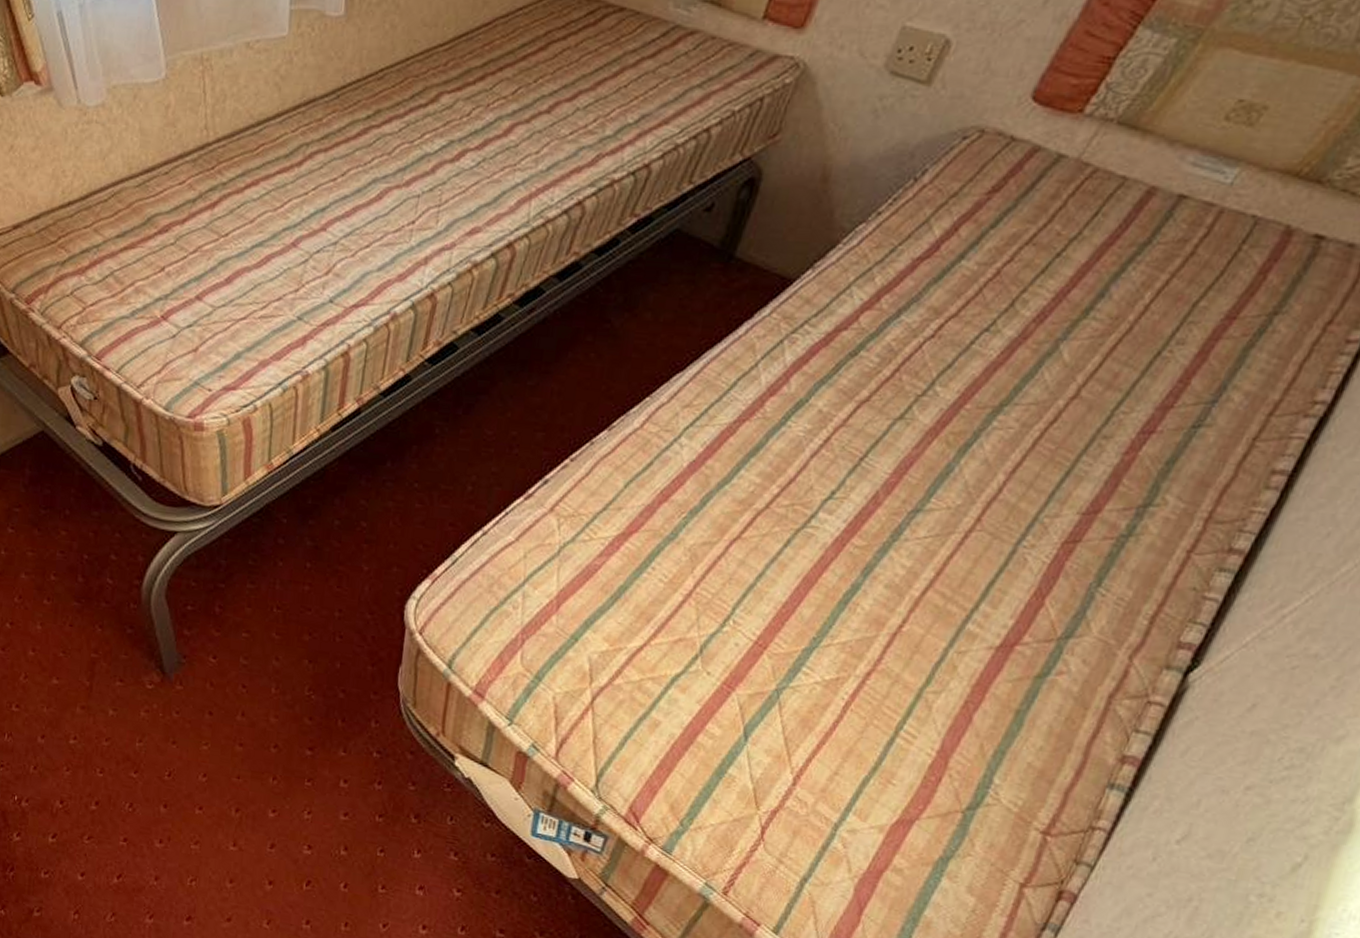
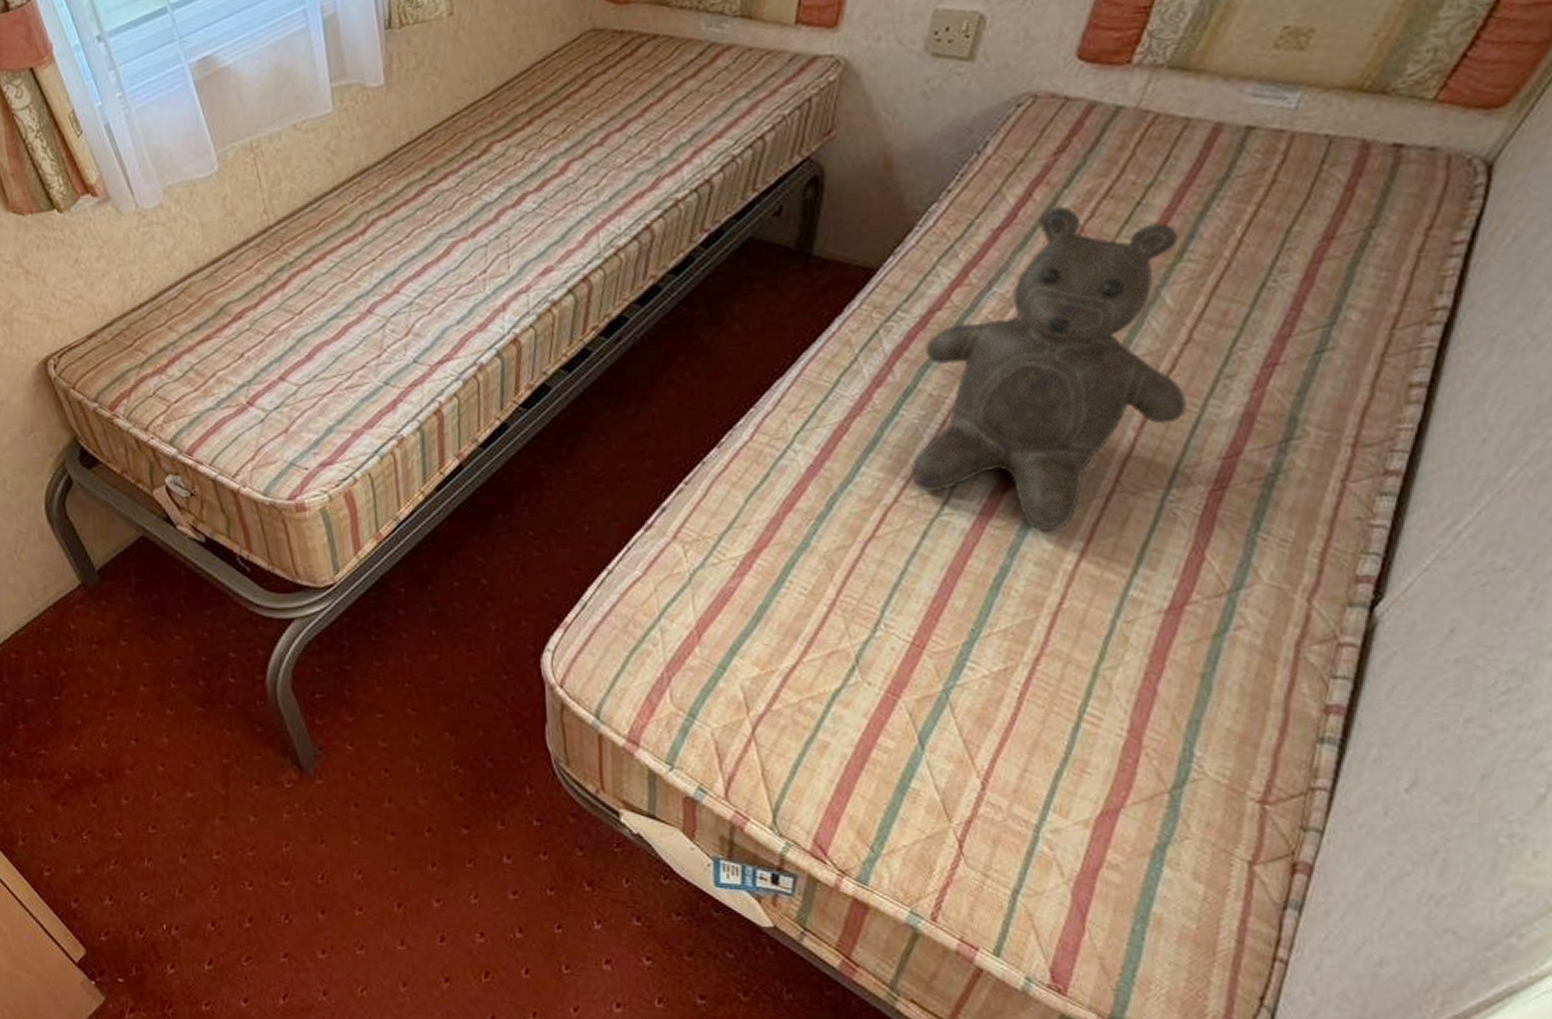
teddy bear: none [785,245,1090,558] -> present [910,206,1187,532]

